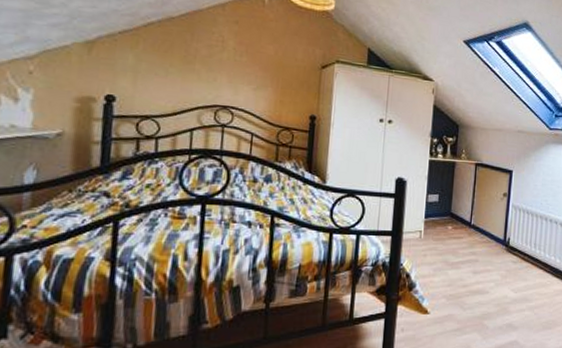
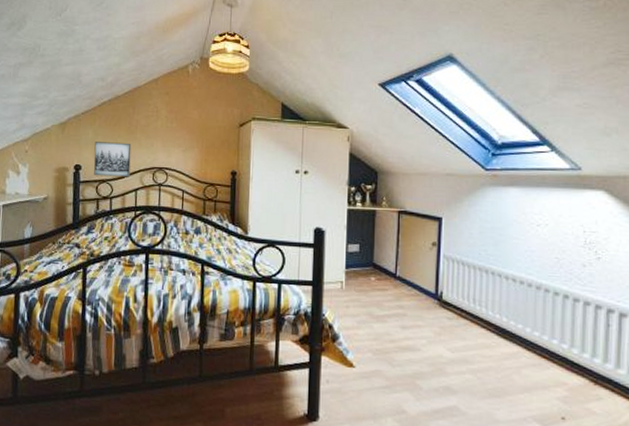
wall art: none [133,69,188,115] -> present [93,142,132,177]

